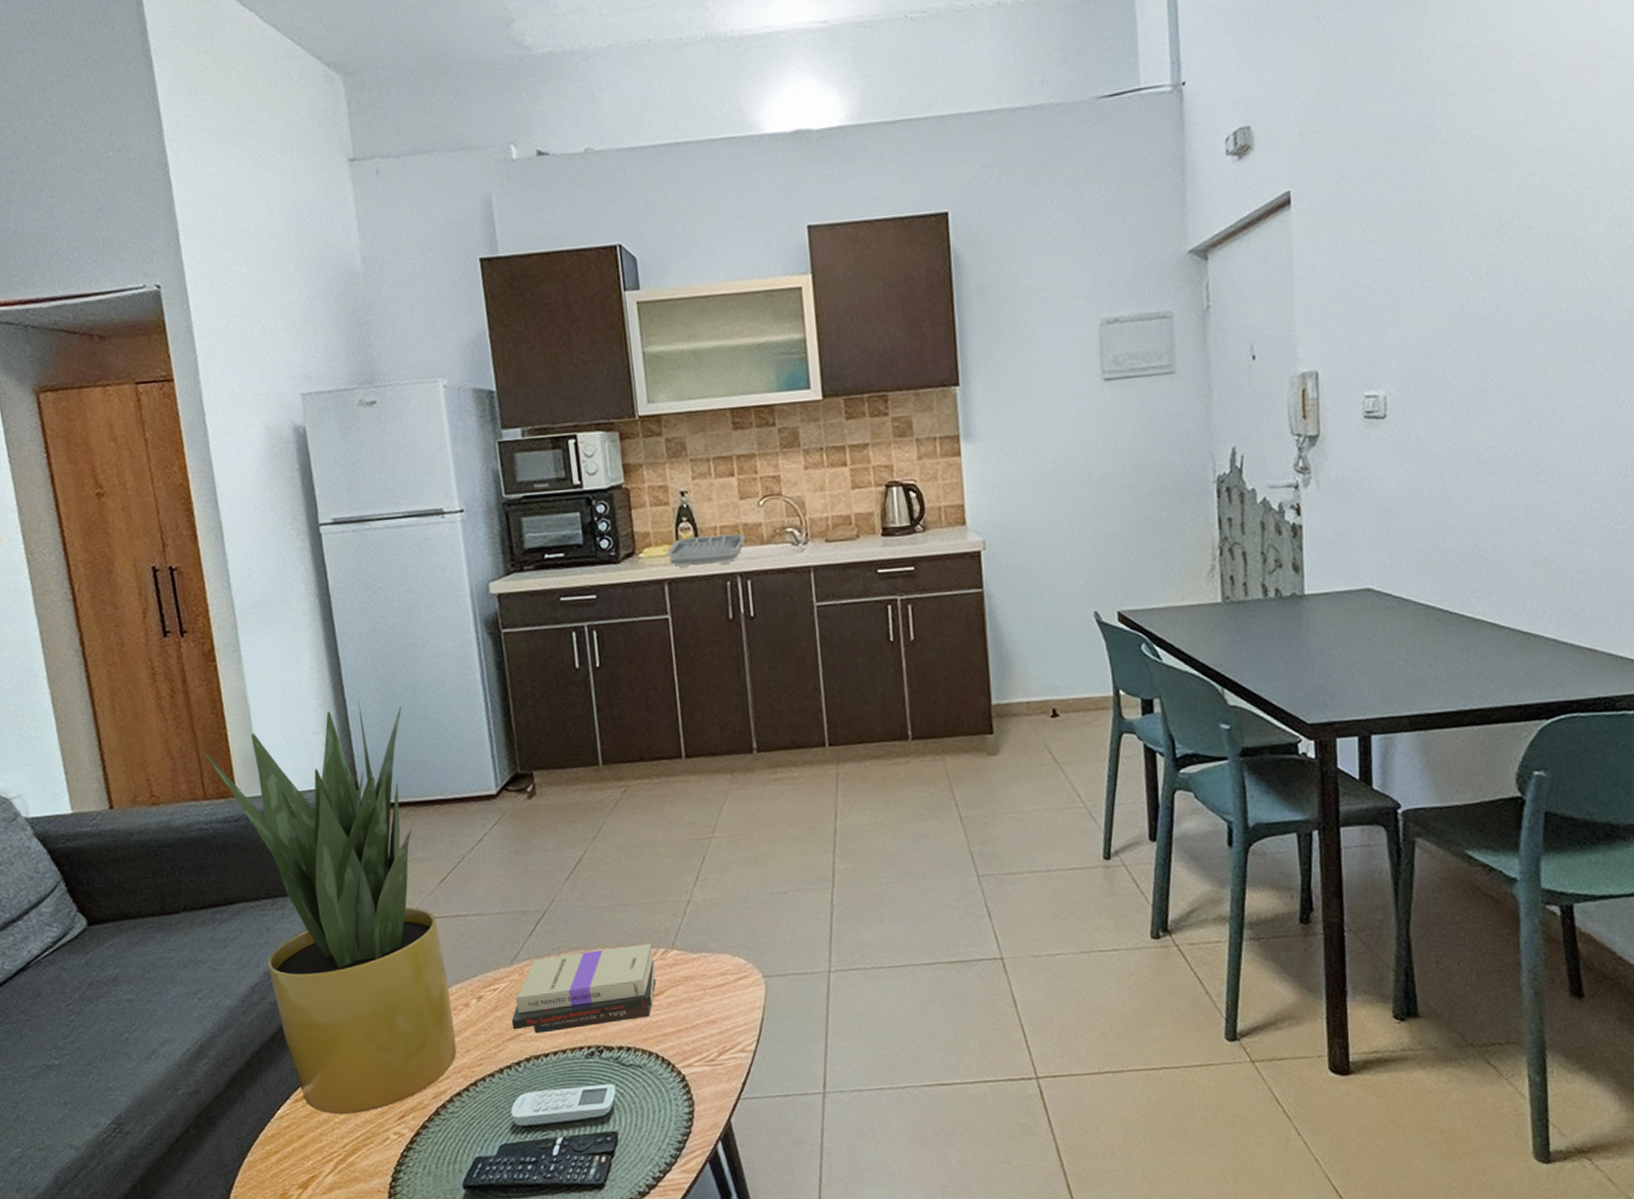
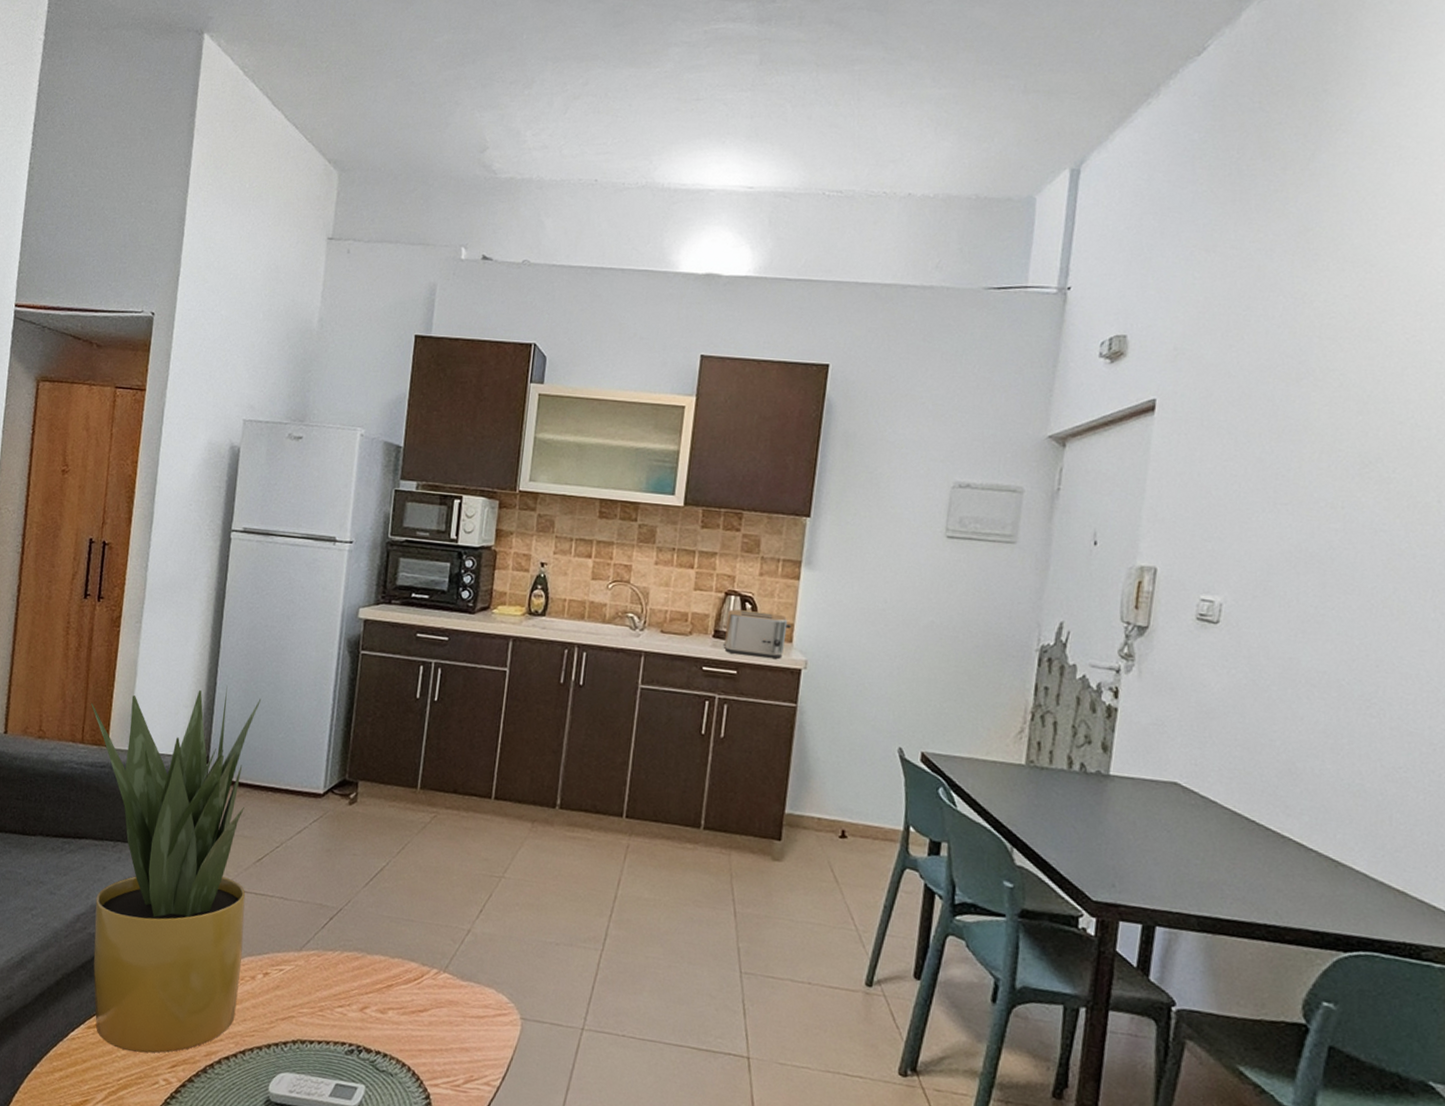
books: present [511,943,657,1034] -> none [288,950,428,1030]
dish rack: present [665,533,746,569] -> none [516,603,590,635]
toaster: none [893,497,962,551] -> present [723,609,792,660]

